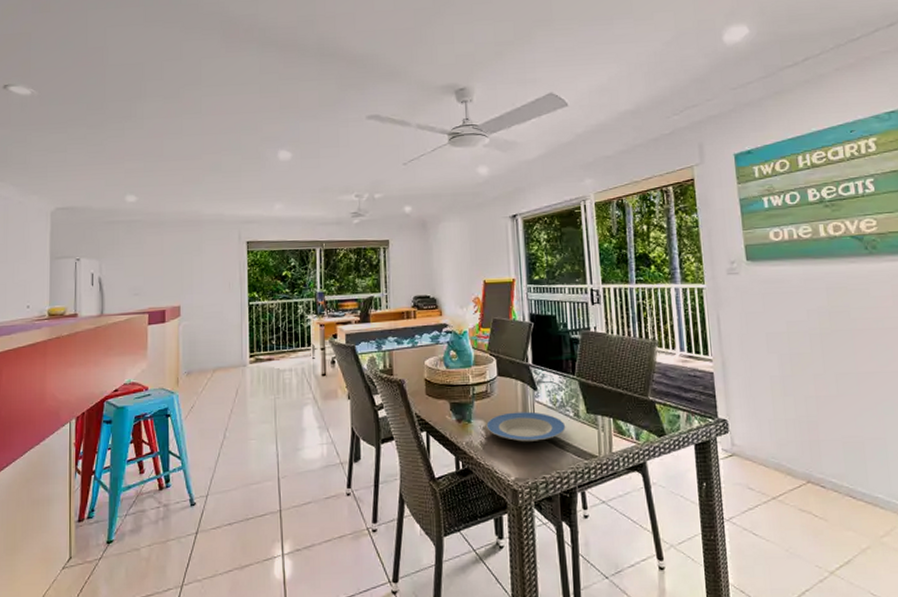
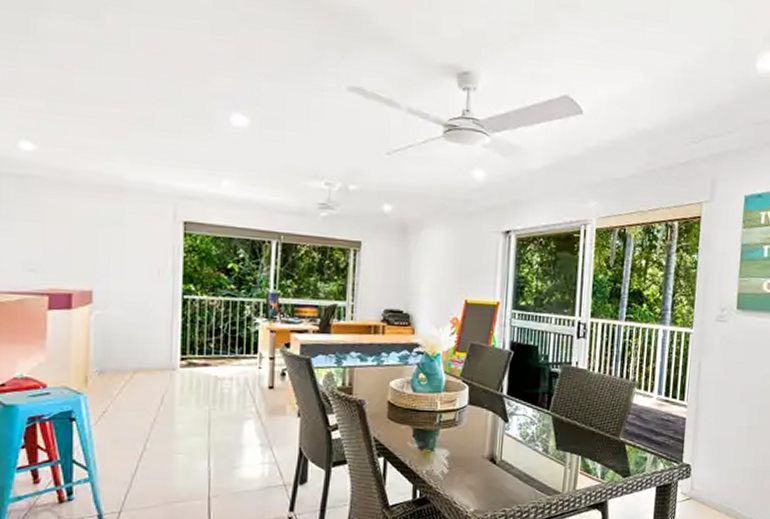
plate: present [486,411,566,443] -> none [450,443,533,475]

